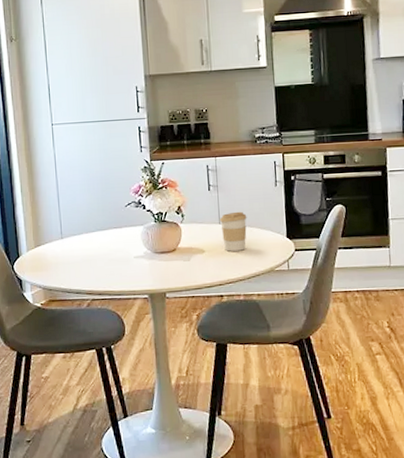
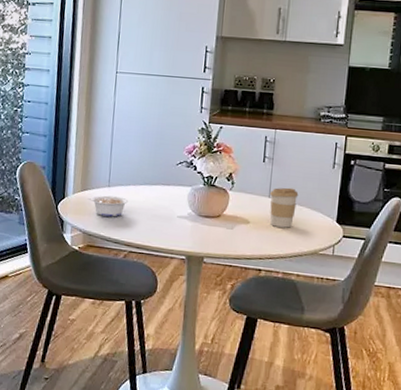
legume: none [42,247,83,269] -> present [87,195,128,217]

